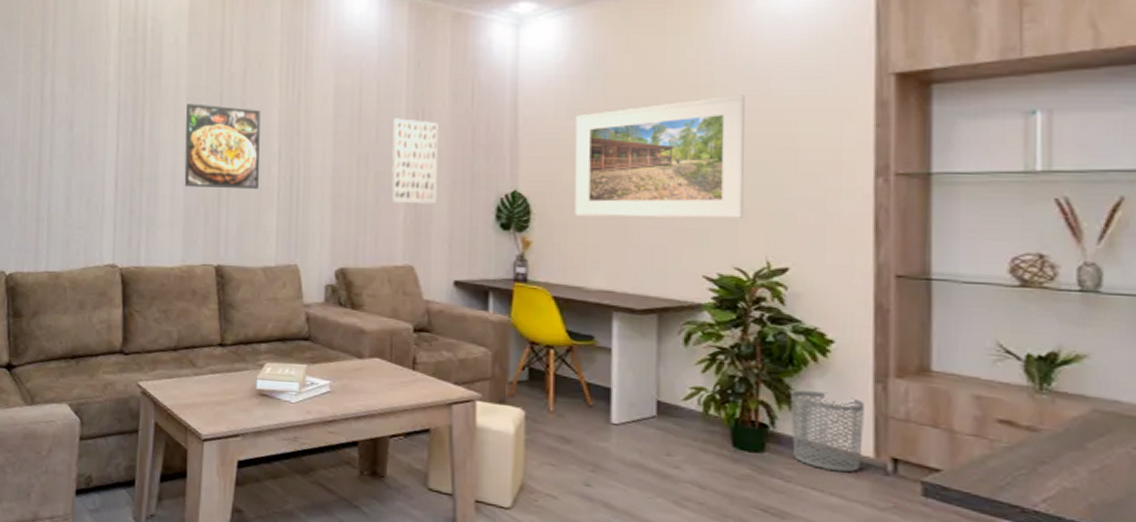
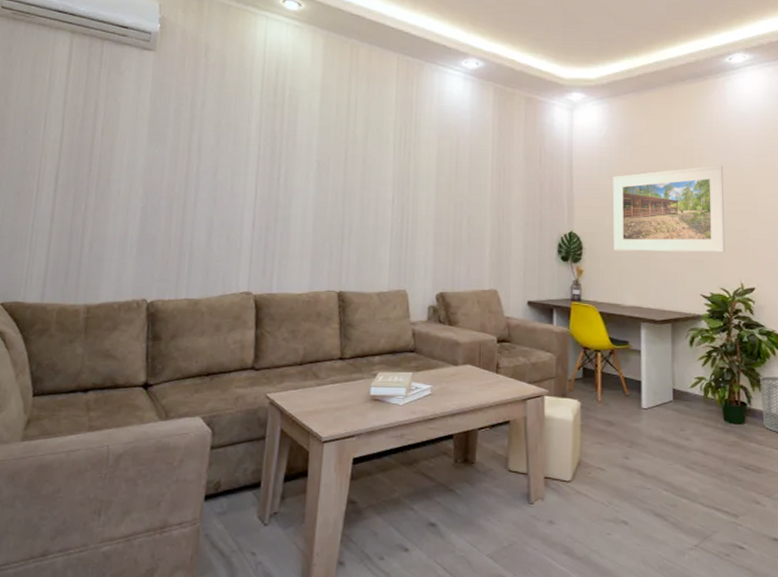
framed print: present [184,103,261,190] -> none [313,158,378,229]
wall art: present [391,118,438,205] -> none [480,175,515,242]

